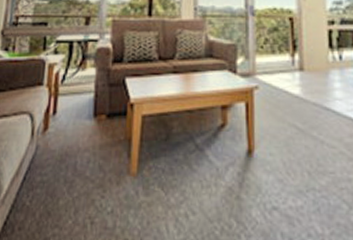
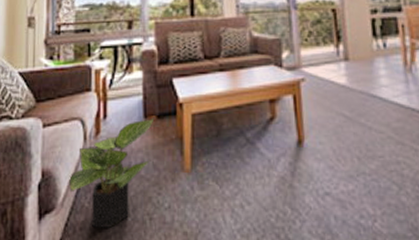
potted plant: none [12,116,104,230] -> present [69,117,155,228]

